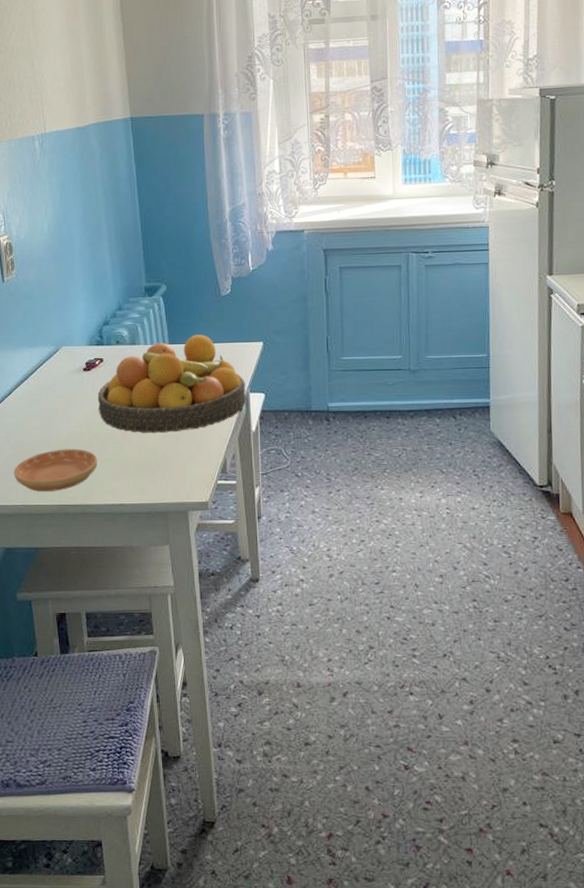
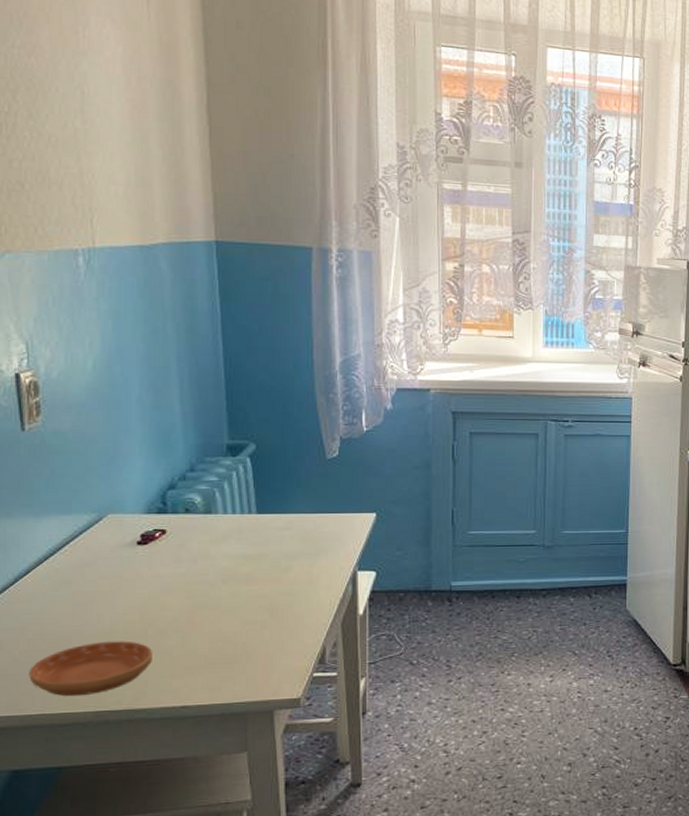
fruit bowl: present [97,334,246,434] -> none [156,503,352,620]

